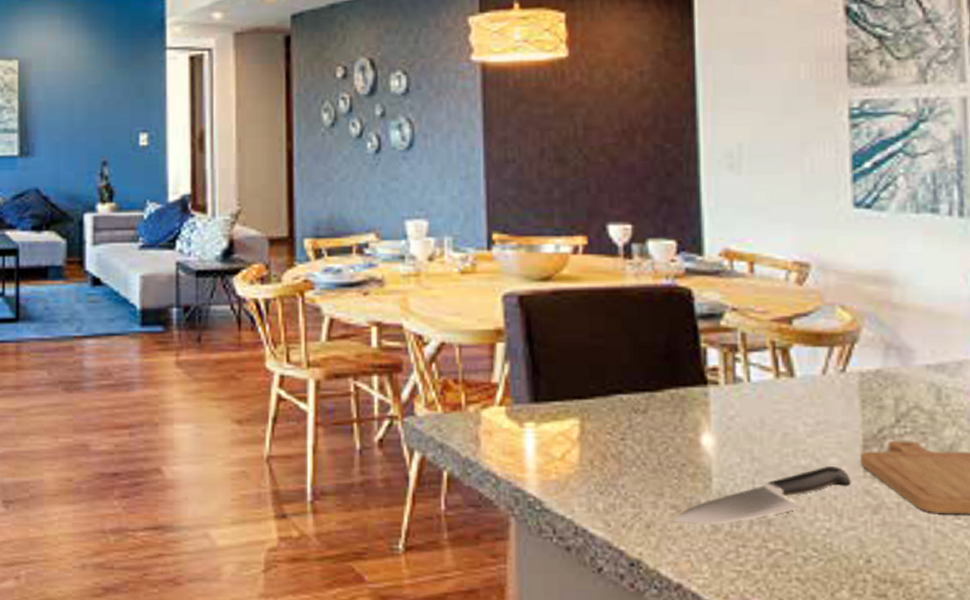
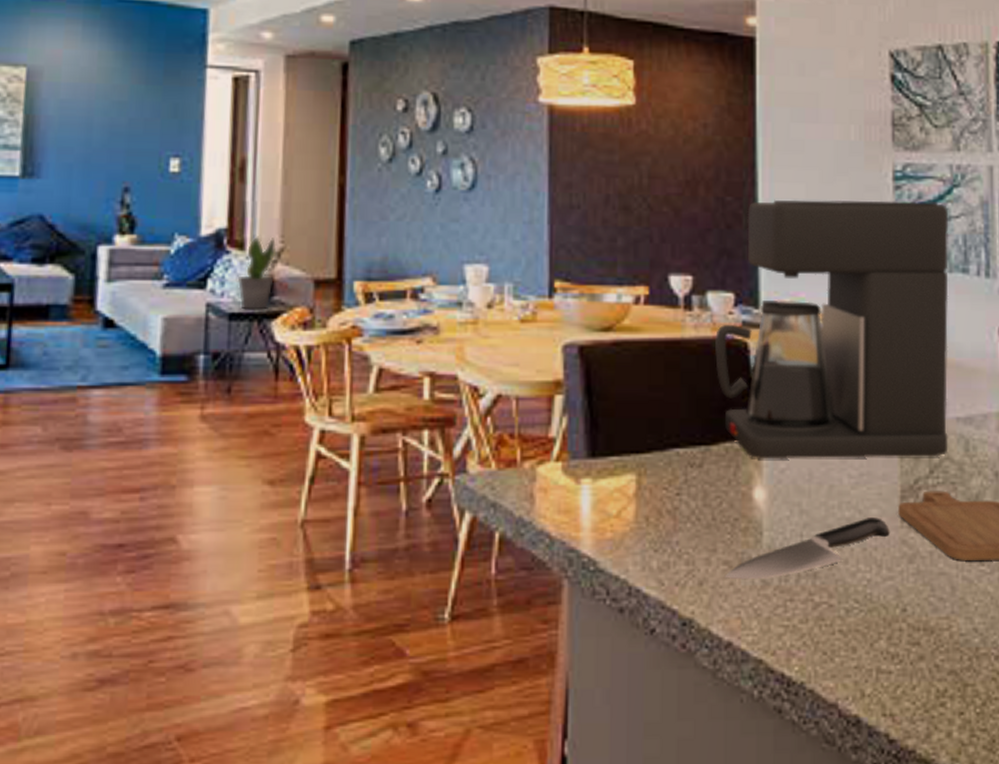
potted plant: none [201,200,233,267] -> present [237,236,276,310]
coffee maker: none [657,139,917,407] -> present [715,200,949,459]

